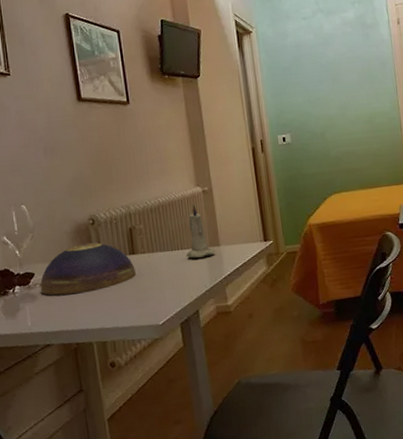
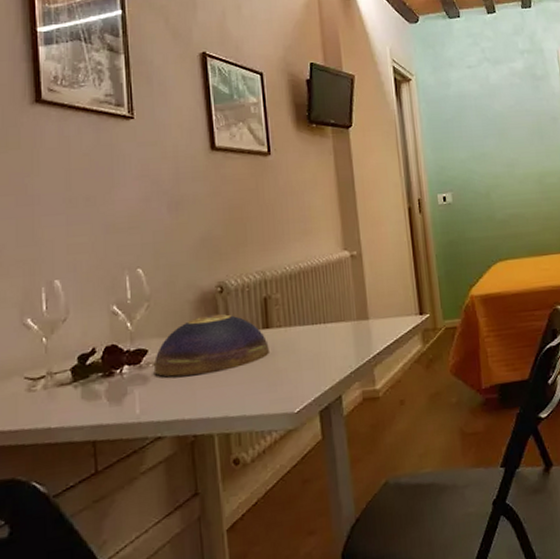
candle: present [186,204,216,258] -> none [328,271,364,334]

